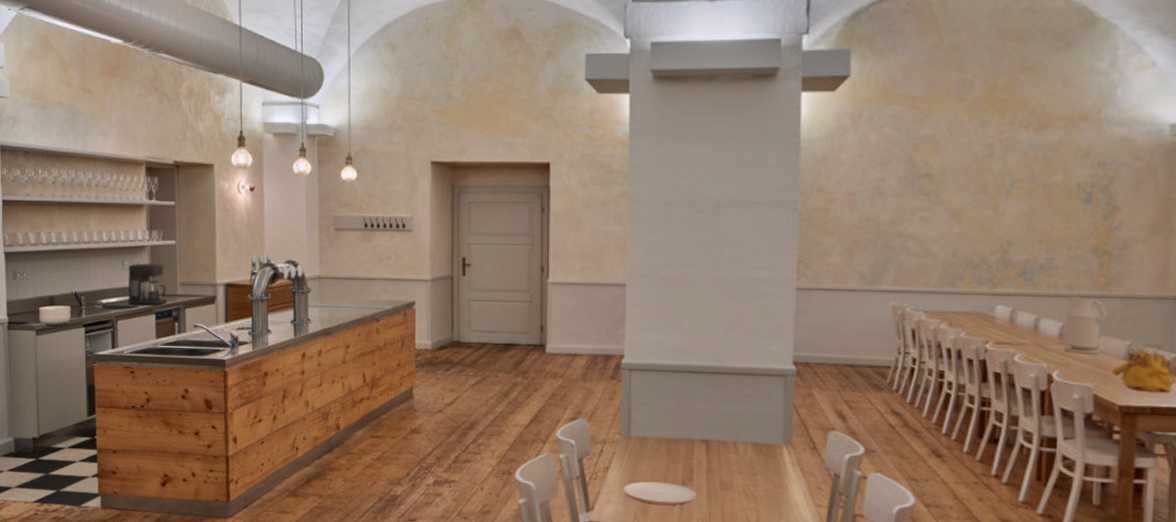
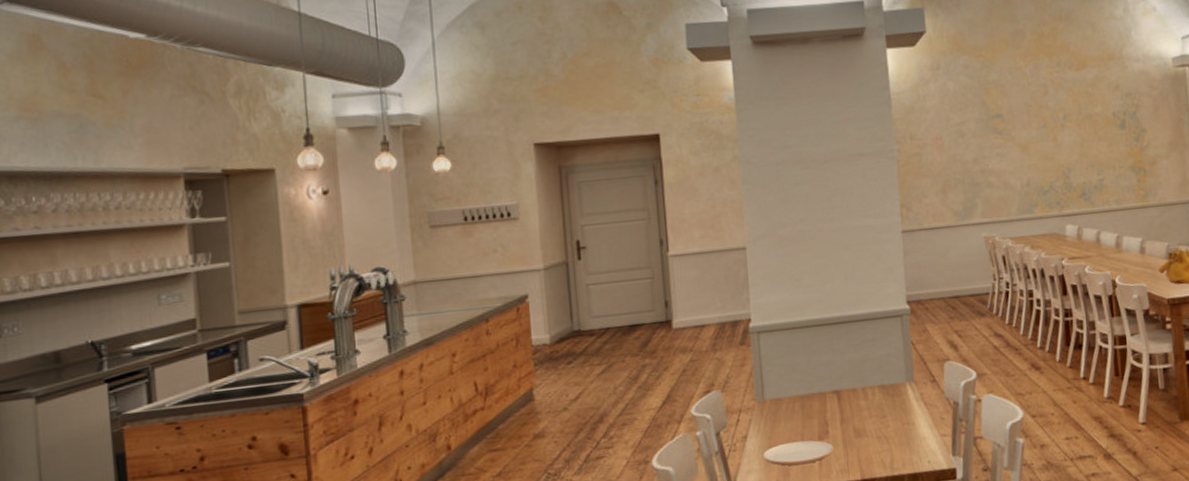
bowl: present [38,305,72,327] -> none [38,360,88,390]
coffee maker: present [128,263,168,305] -> none [166,292,223,347]
water jug: present [1063,296,1106,355] -> none [1118,209,1148,259]

